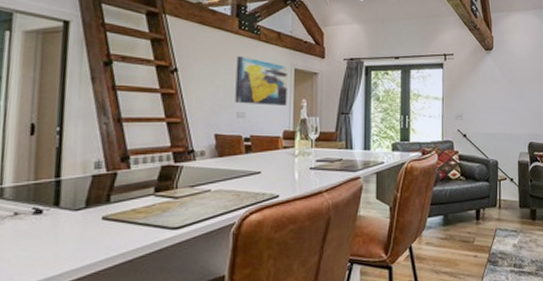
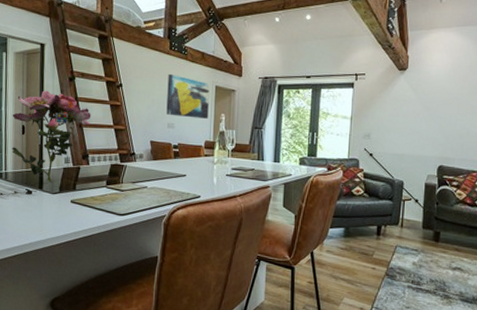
flower bouquet: none [12,78,135,196] -> present [11,90,91,182]

